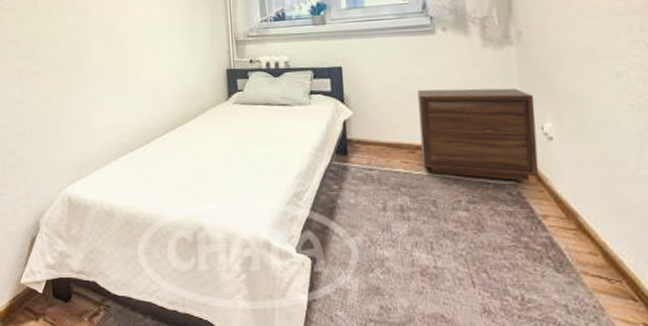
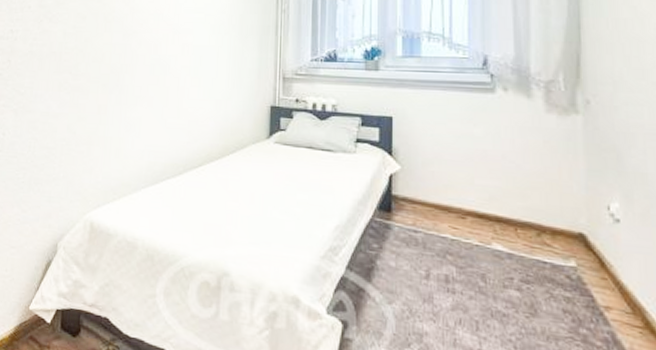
nightstand: present [417,88,540,182] -> none [471,150,603,266]

